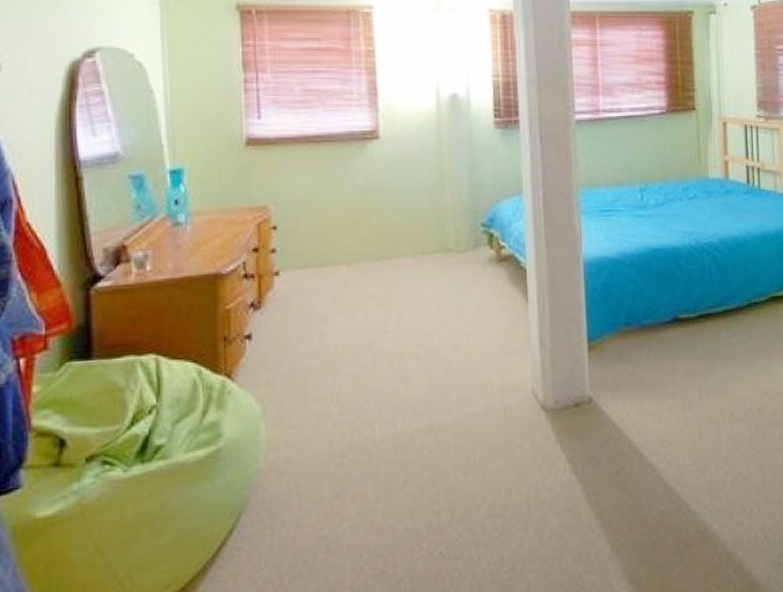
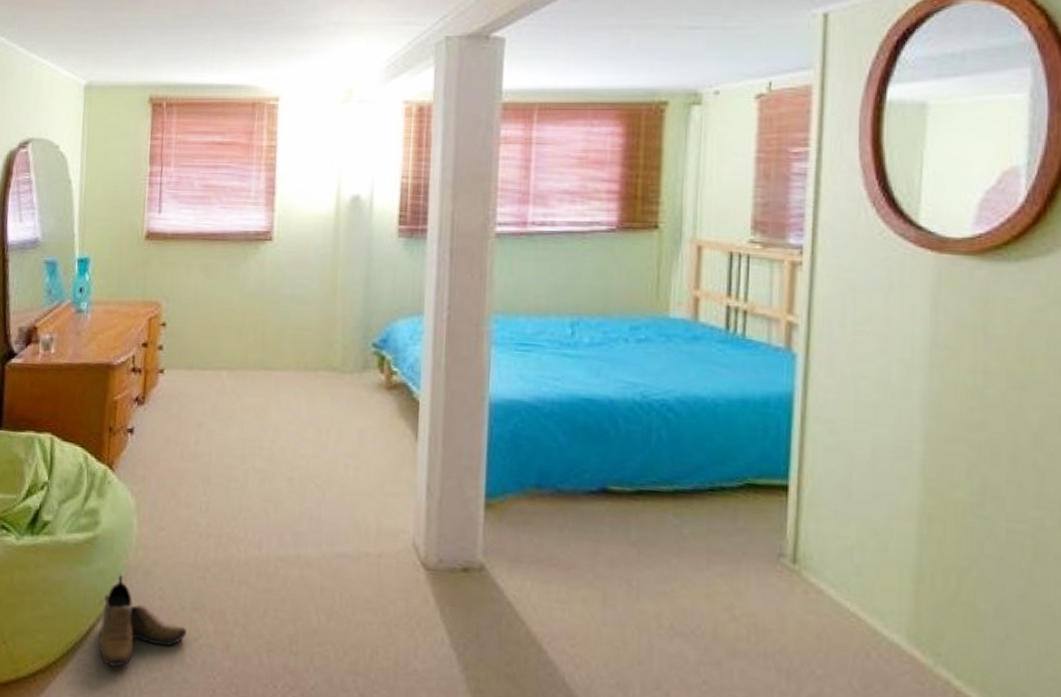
shoe: none [233,481,329,575] -> present [98,575,187,667]

